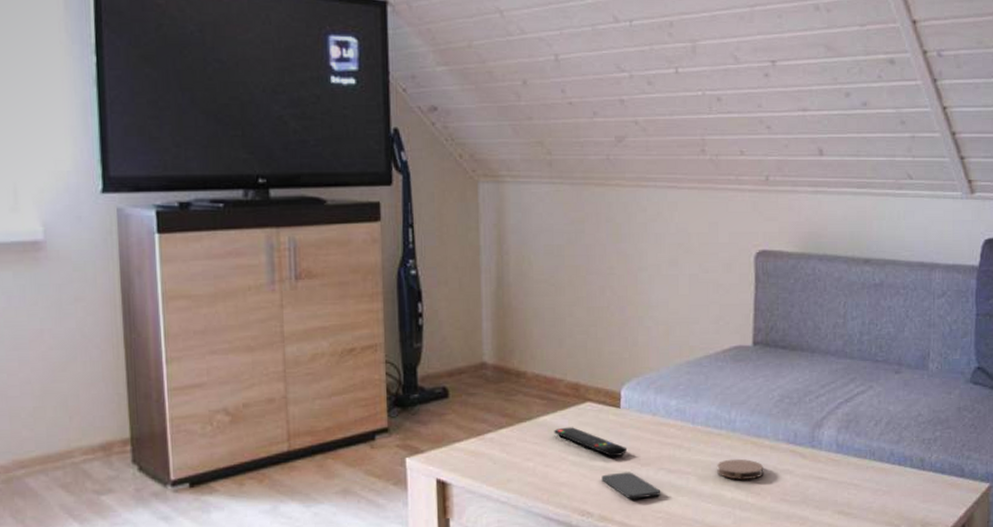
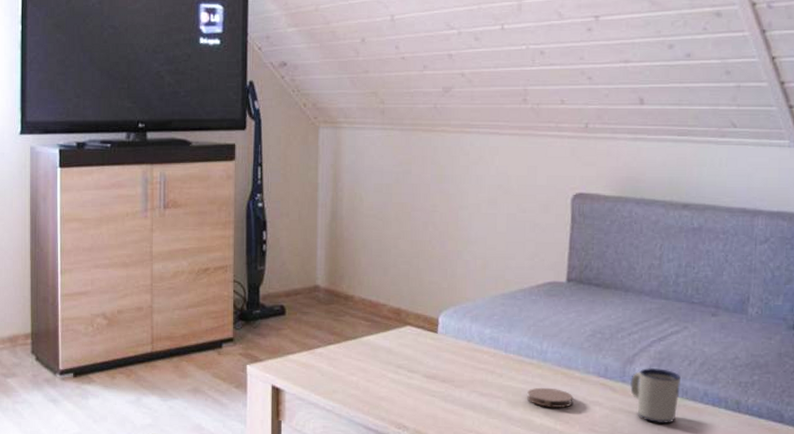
remote control: present [554,427,626,457] -> none [376,347,442,378]
smartphone: present [601,472,661,499] -> none [418,392,473,418]
mug: none [820,431,868,487] -> present [630,368,681,423]

